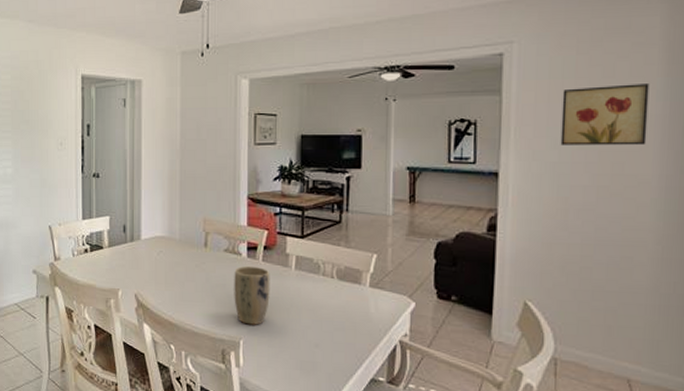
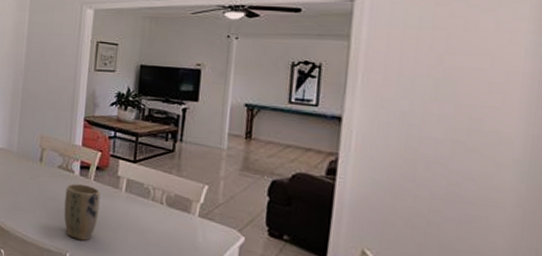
wall art: present [560,84,650,146] -> none [412,38,518,103]

